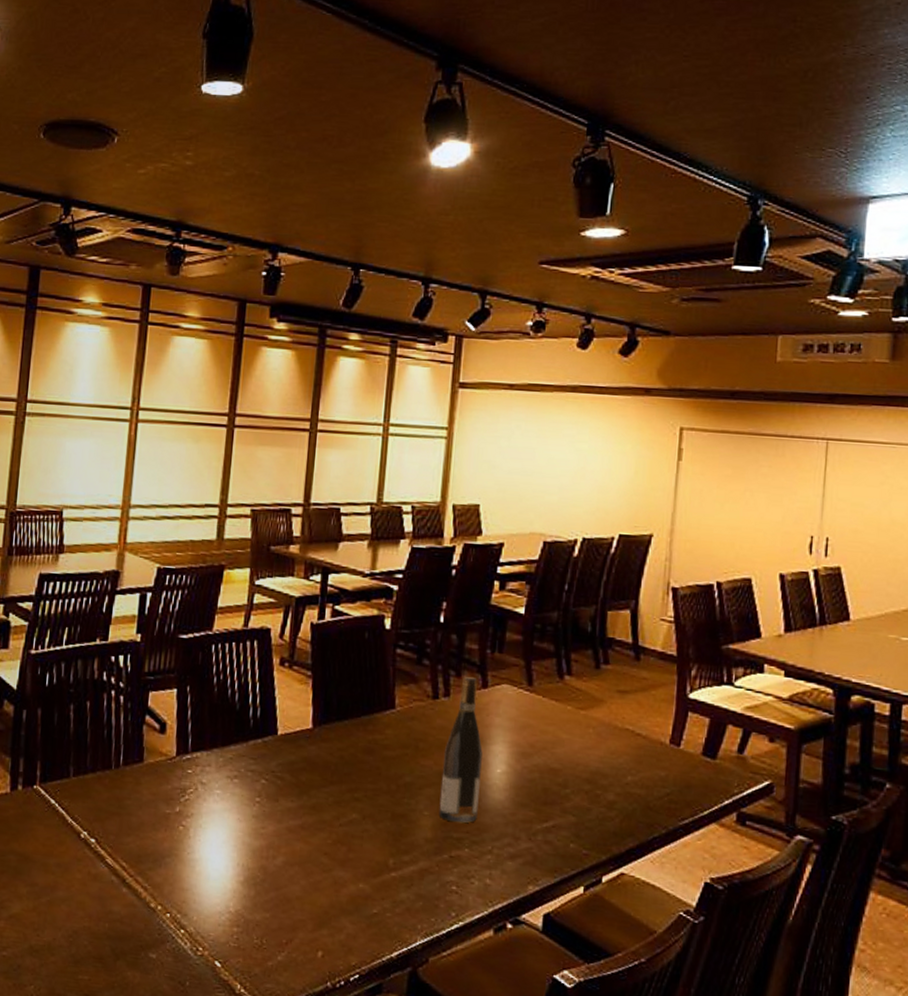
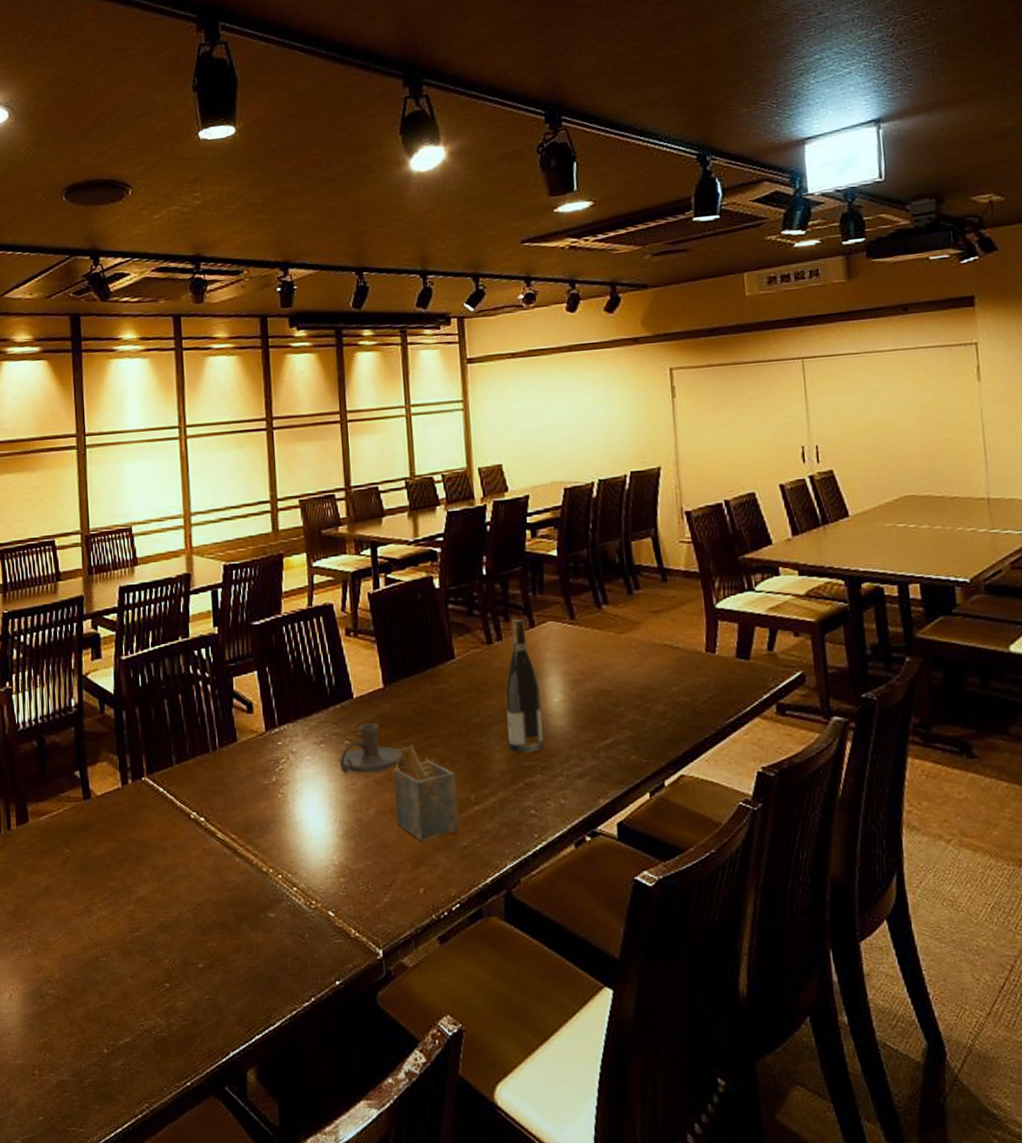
candle holder: none [251,764,322,820] -> present [339,724,402,774]
napkin holder: none [305,795,377,901] -> present [394,745,459,841]

